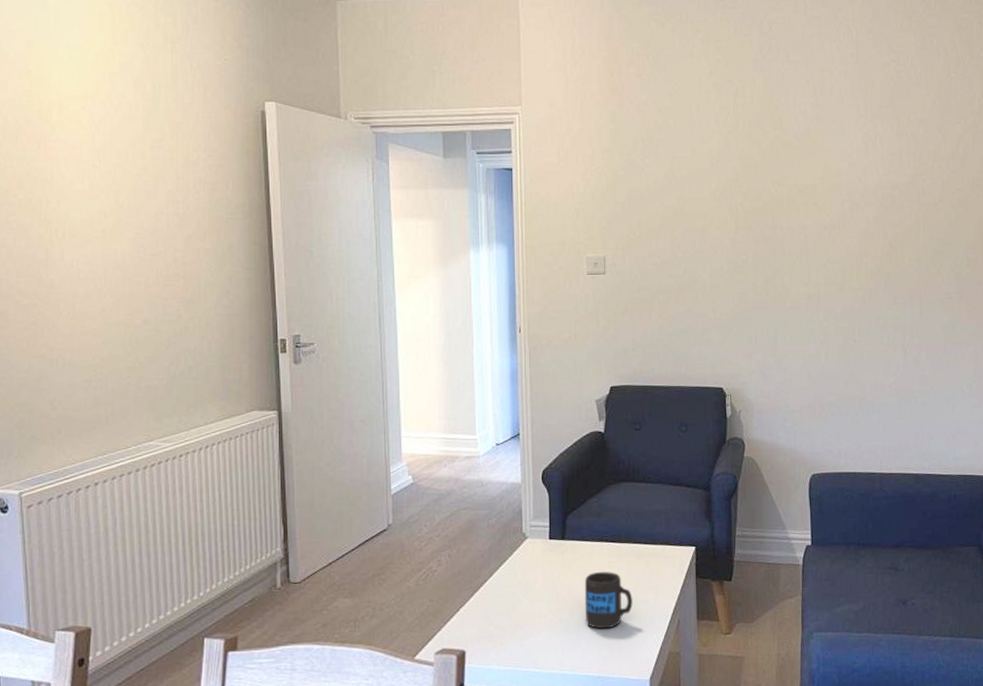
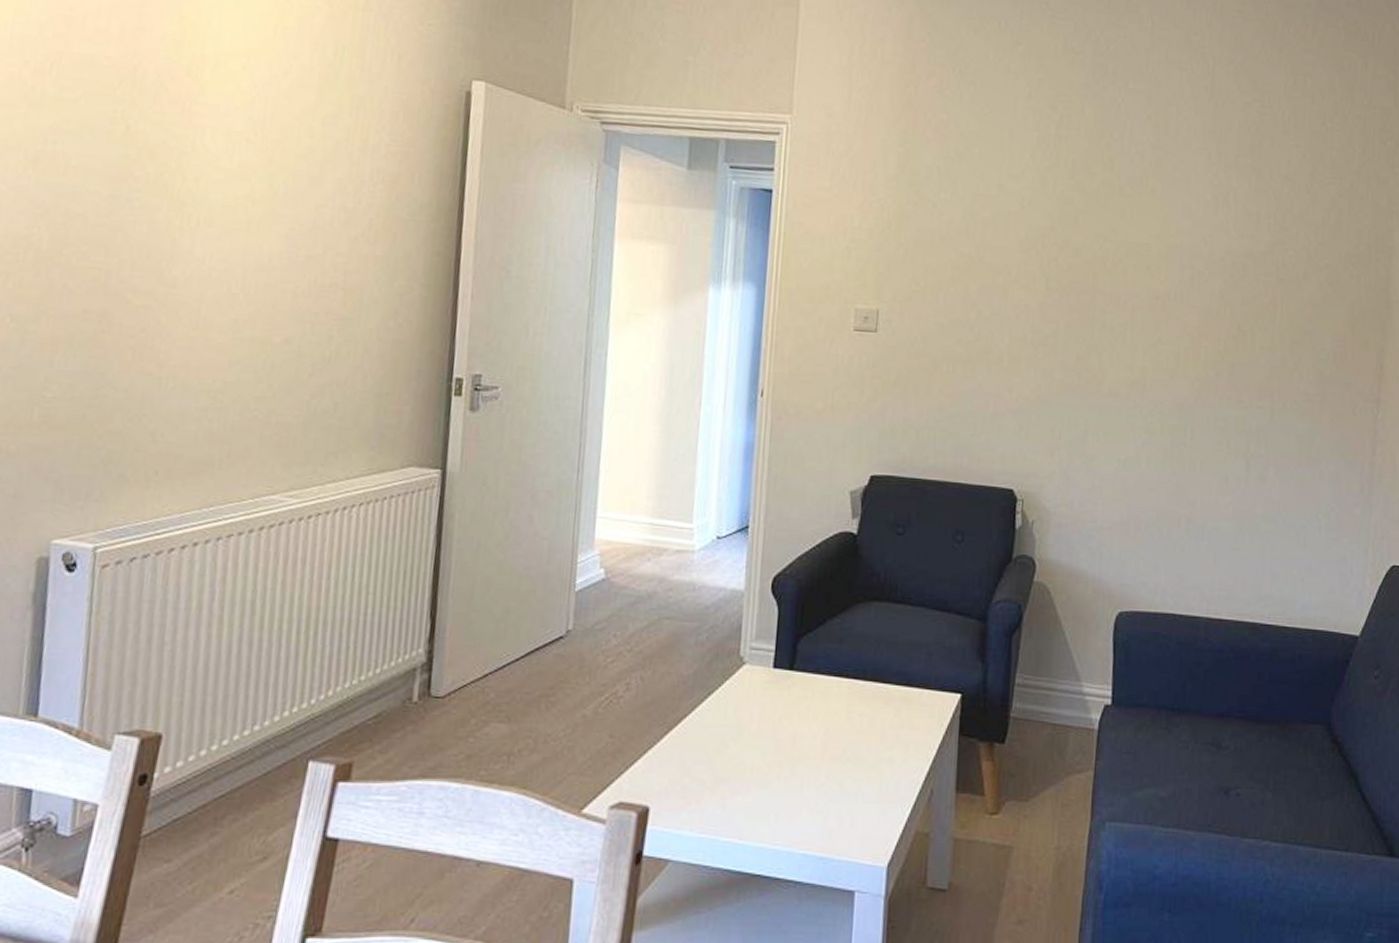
mug: present [584,571,633,629] -> none [810,715,875,794]

